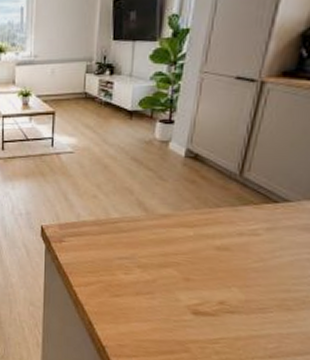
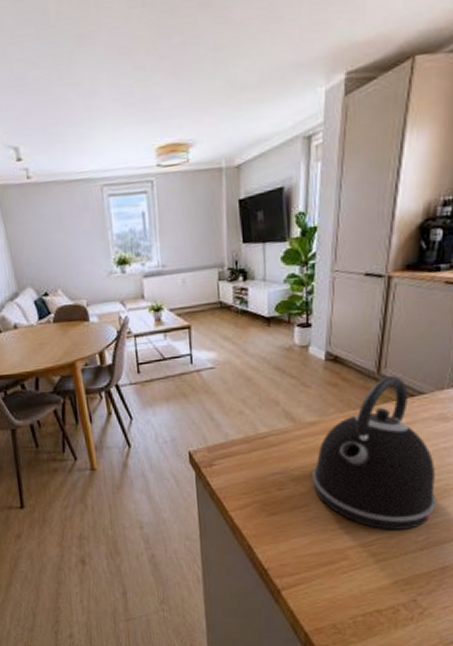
kettle: none [160,180,295,335] -> present [312,376,436,530]

